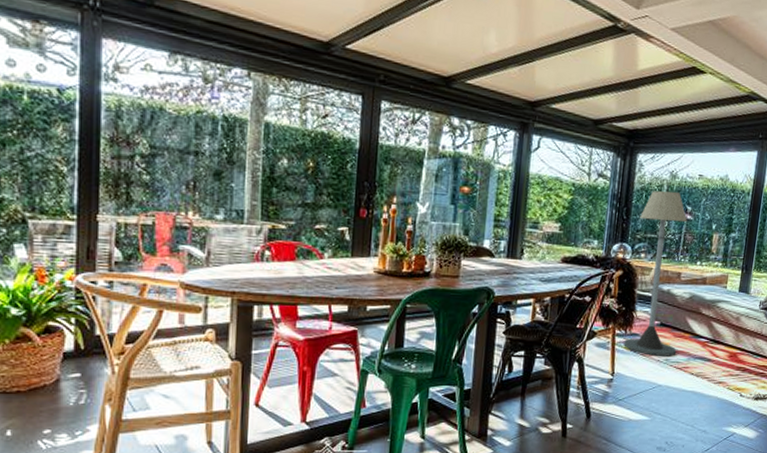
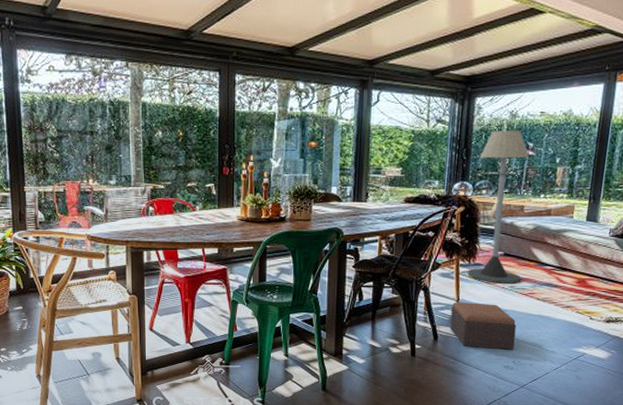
footstool: none [603,375,670,429] -> present [450,301,517,350]

